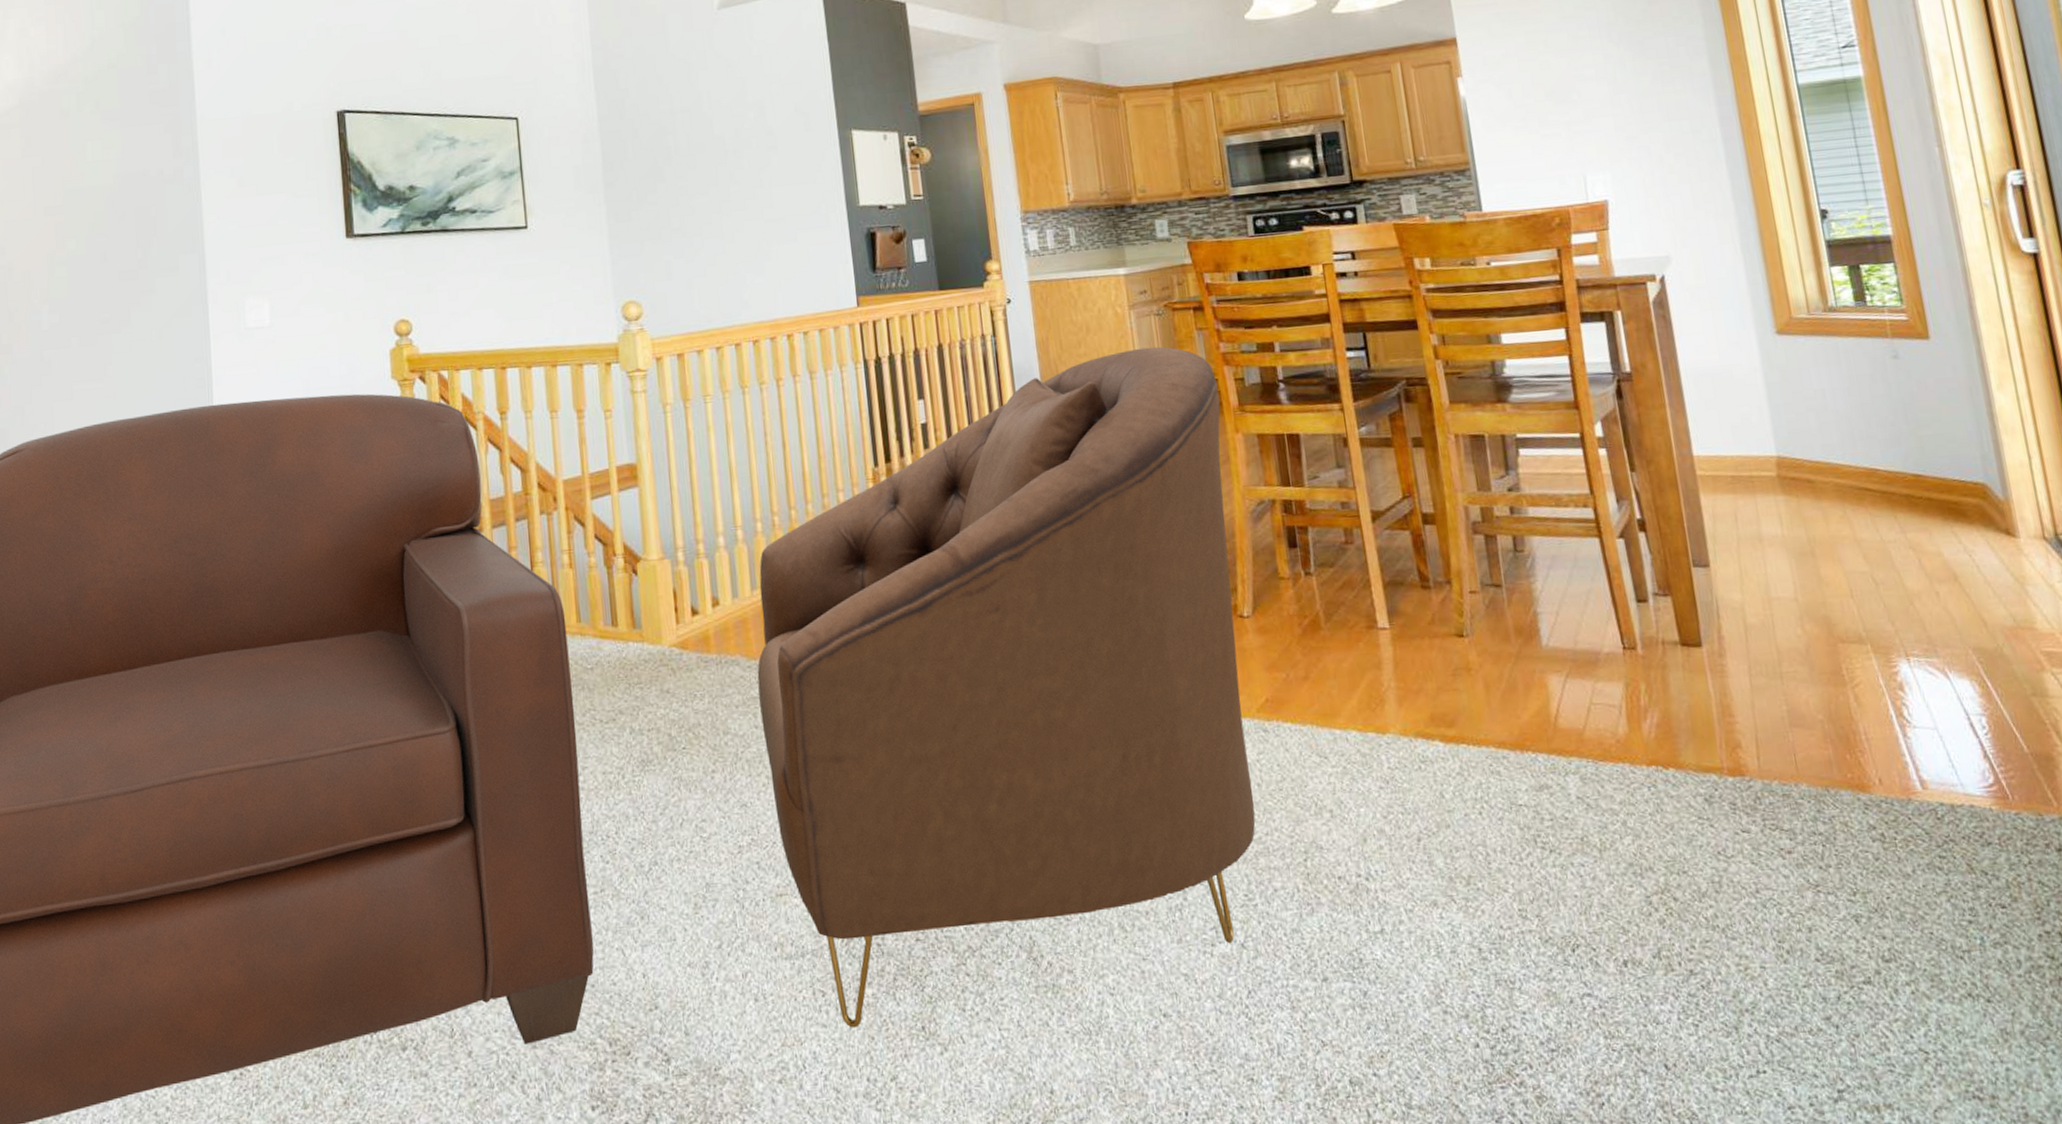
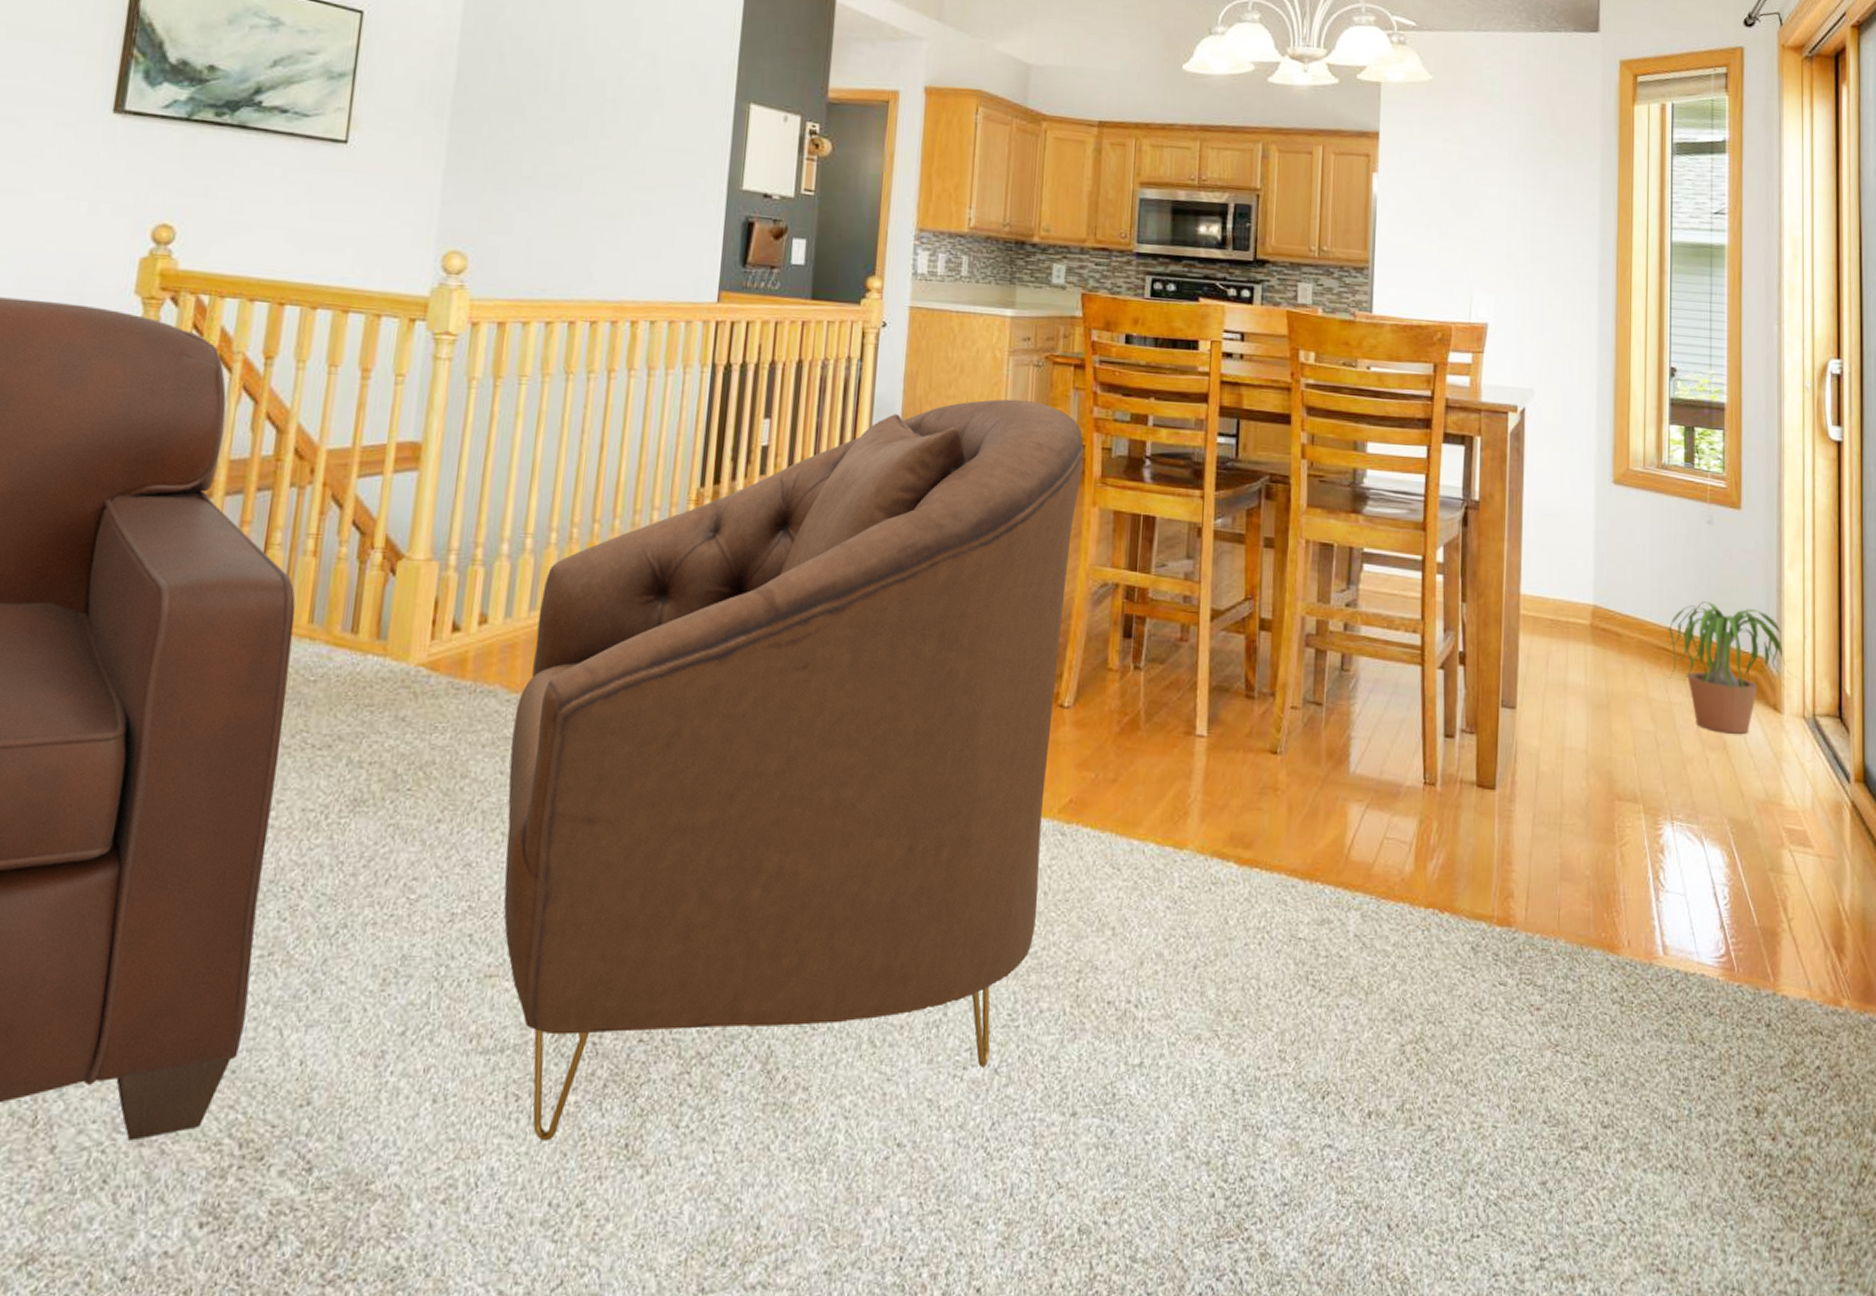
potted plant: none [1863,435,2027,565] -> present [1663,600,1796,734]

